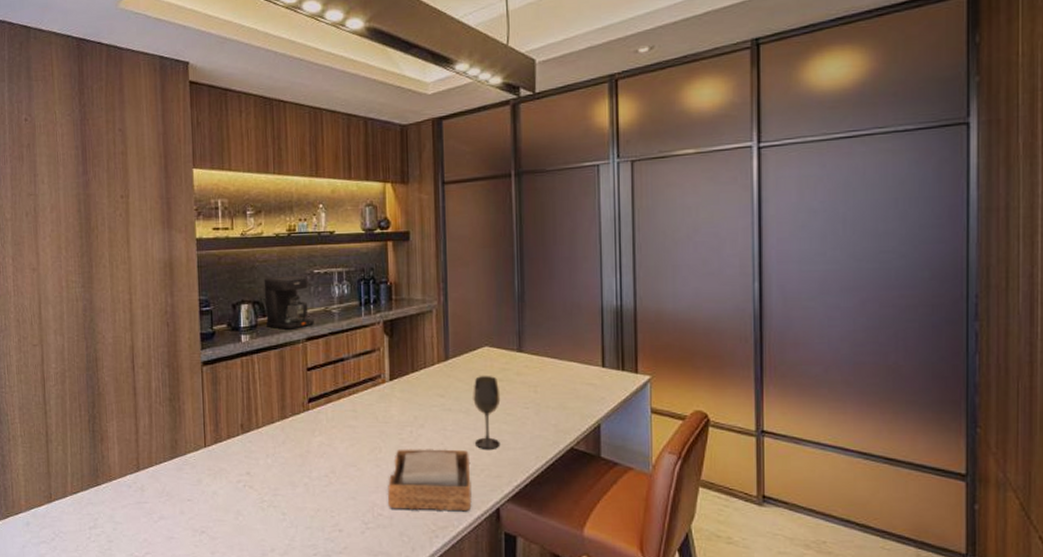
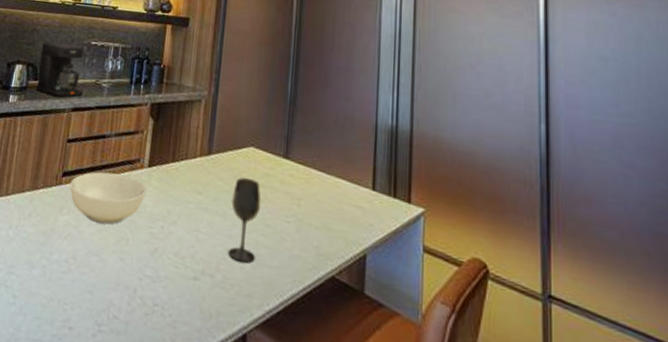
bowl: none [317,392,391,438] -> present [70,171,146,224]
napkin holder: present [387,449,472,512] -> none [125,244,221,332]

